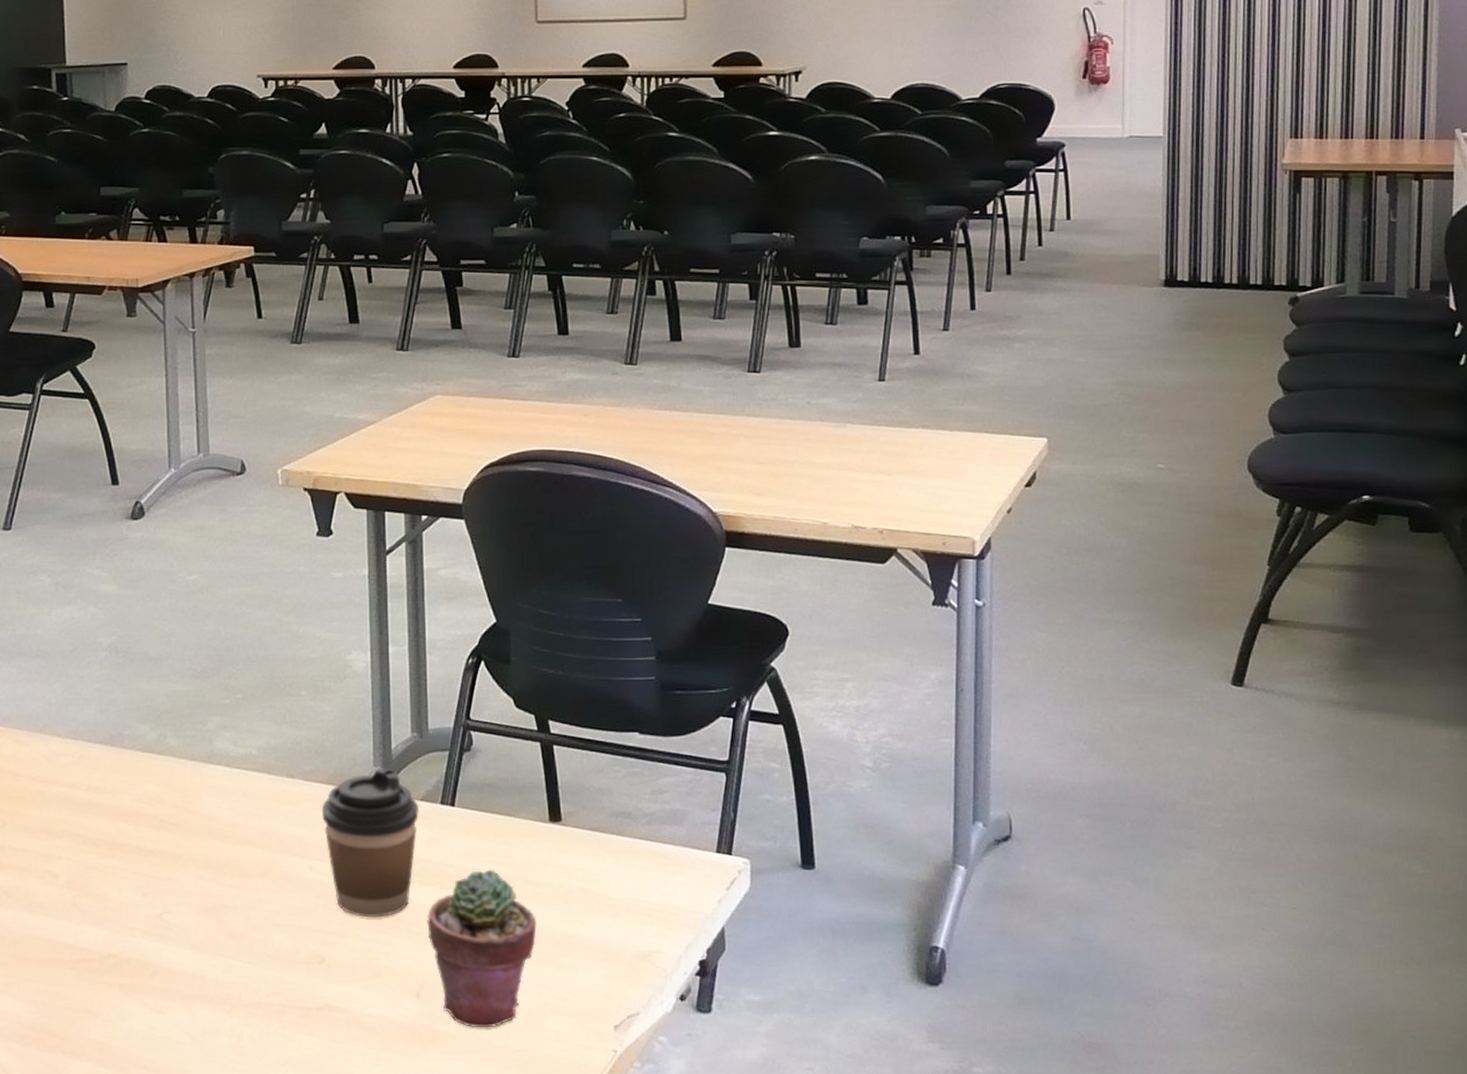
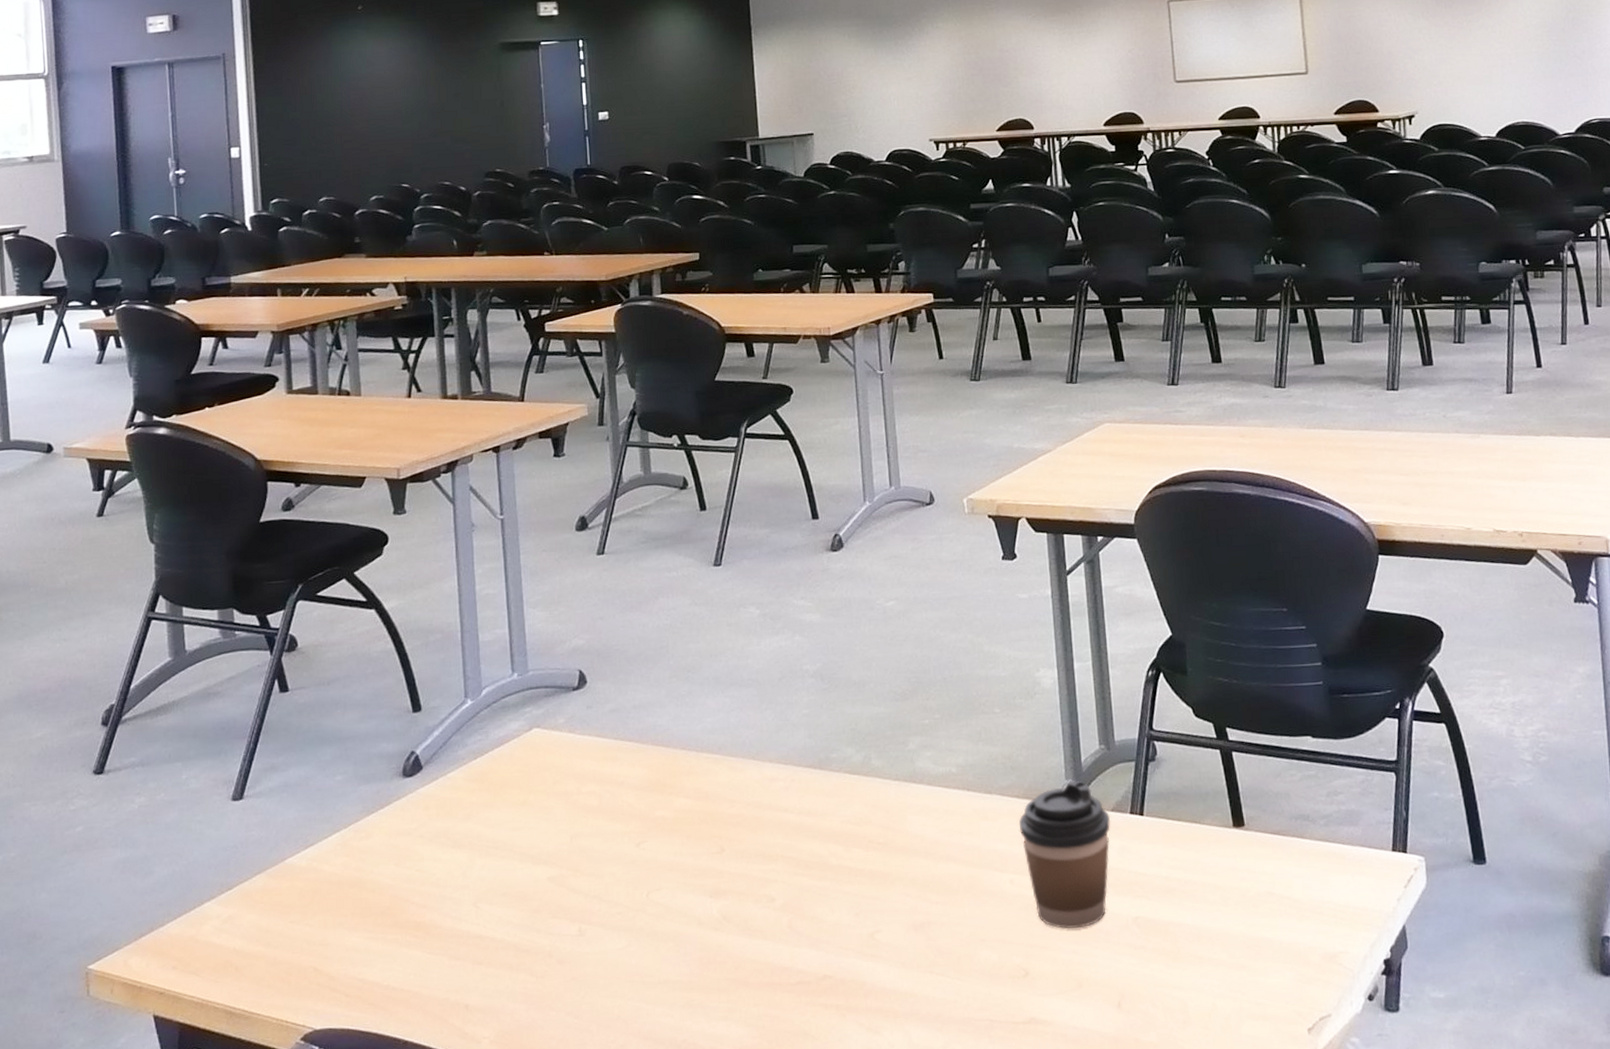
potted succulent: present [427,869,537,1028] -> none [1124,876,1228,1036]

